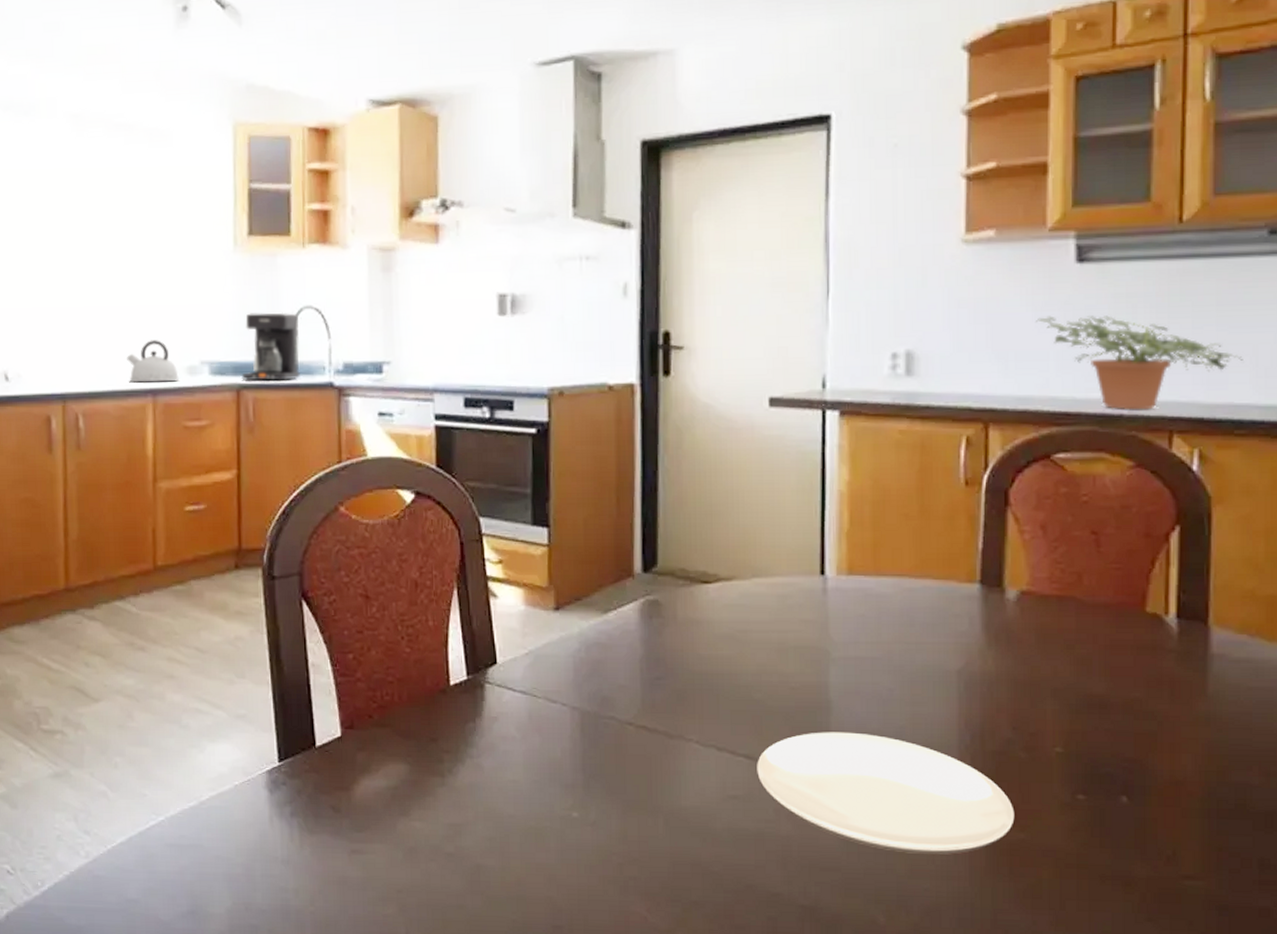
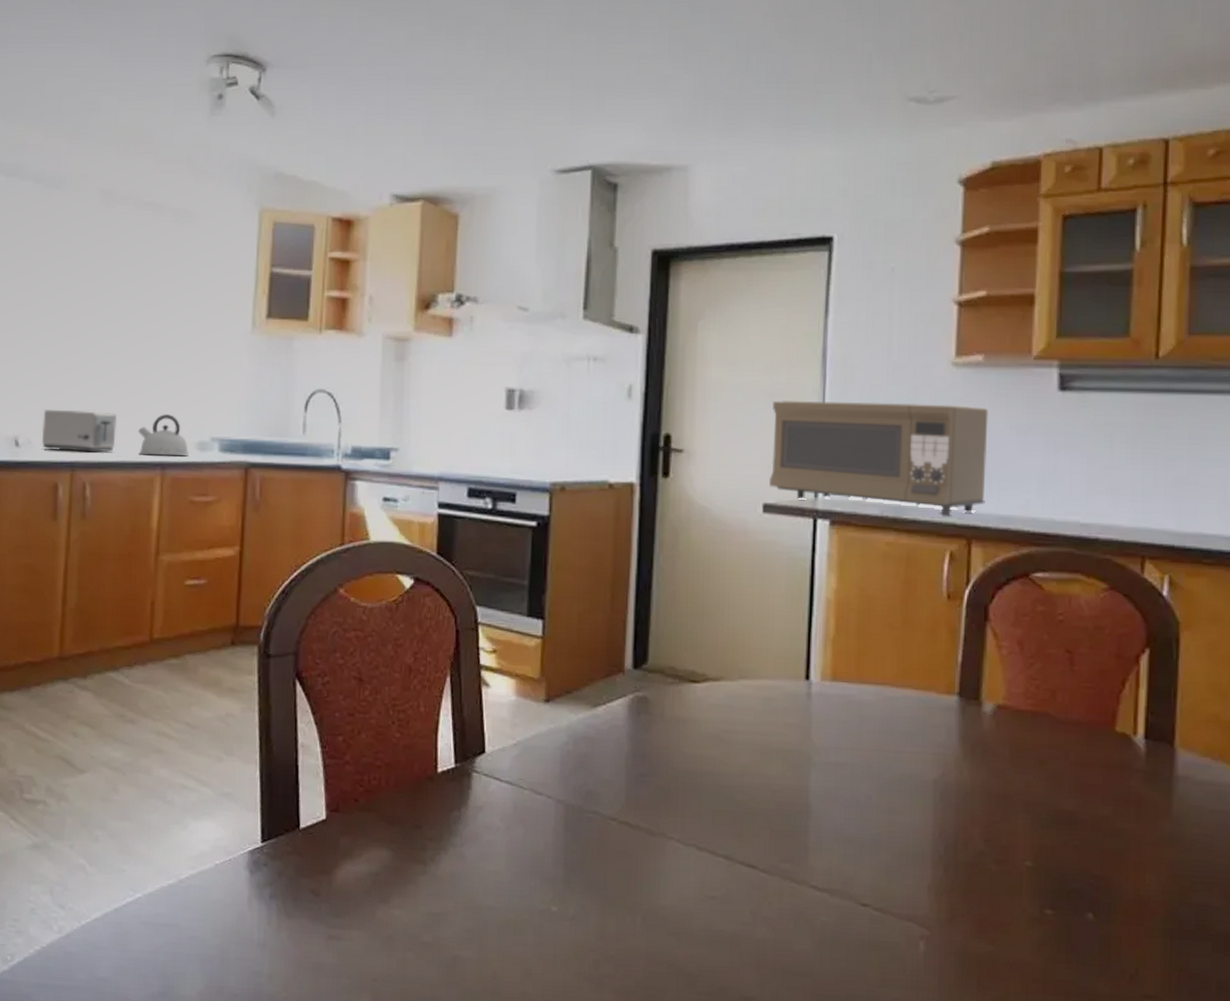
toaster: none [30,340,105,383] -> present [41,409,118,453]
coffee maker: present [241,312,300,381] -> none [251,393,310,461]
plate: present [757,732,1015,855] -> none [735,836,984,965]
microwave: none [775,284,1002,400] -> present [770,401,989,516]
potted plant: present [1036,315,1243,410] -> none [1019,440,1212,535]

